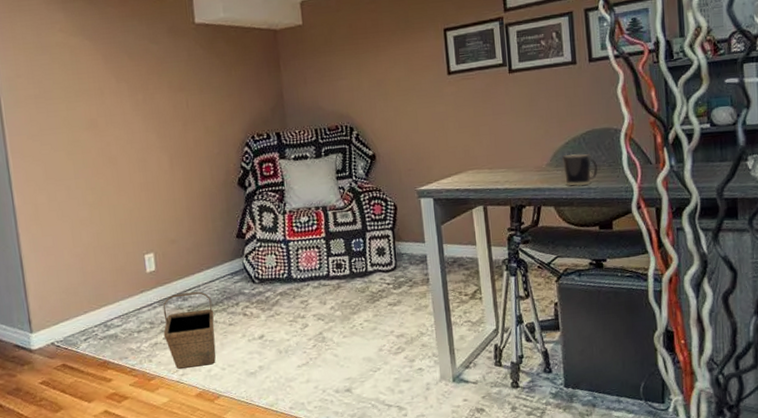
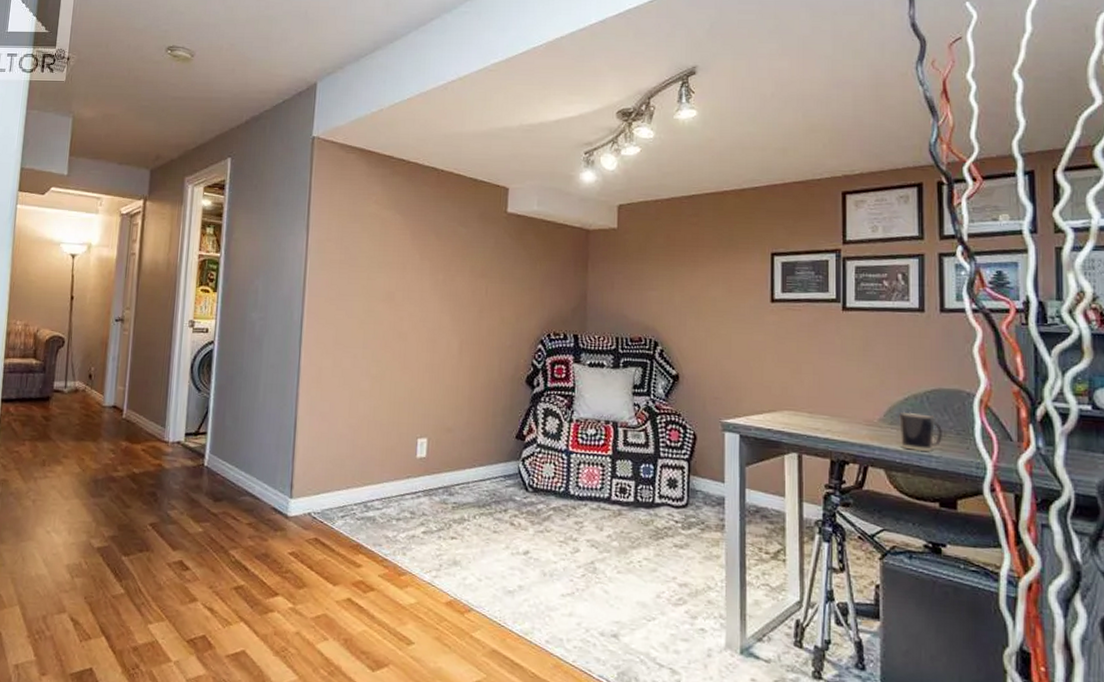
basket: present [162,291,216,369] -> none [422,487,480,572]

